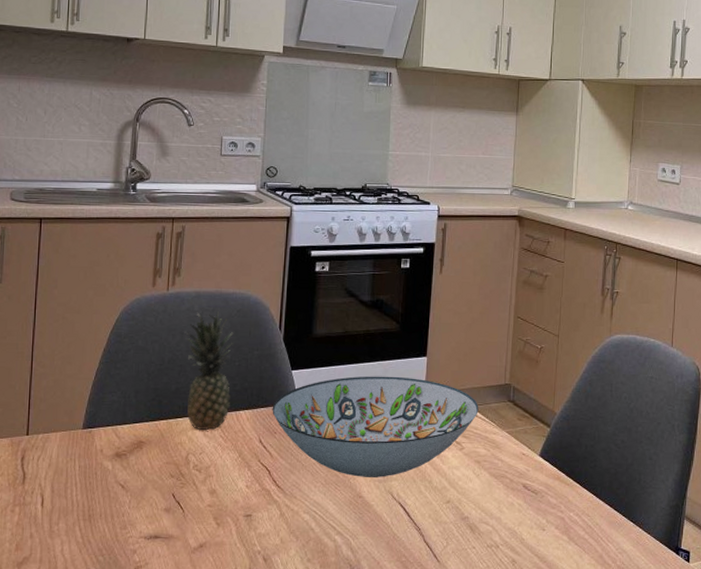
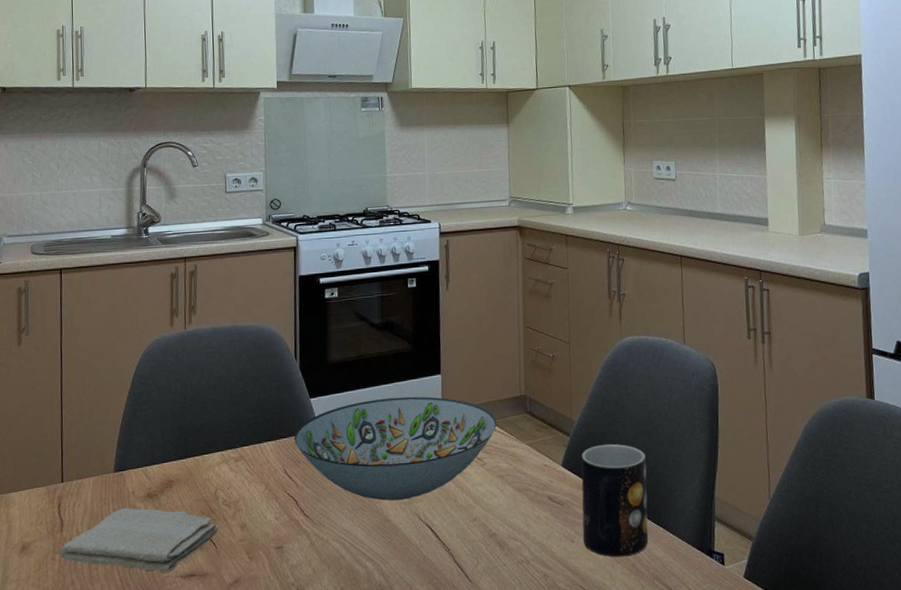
washcloth: none [20,465,186,532] -> present [60,507,217,572]
fruit: present [185,311,234,430] -> none [205,346,253,465]
mug: none [553,437,623,548] -> present [581,443,649,557]

